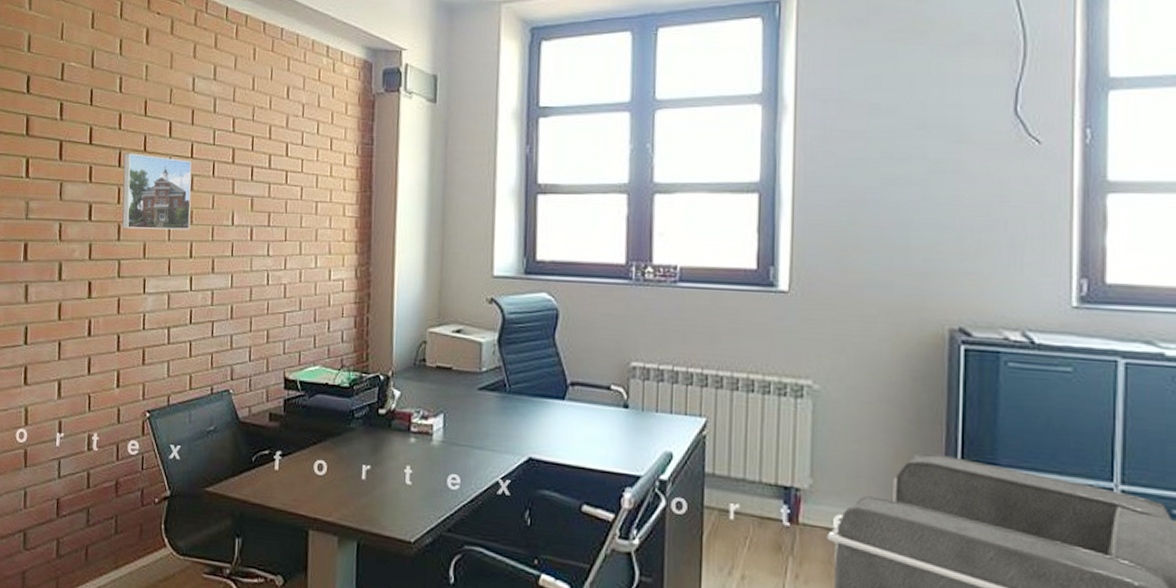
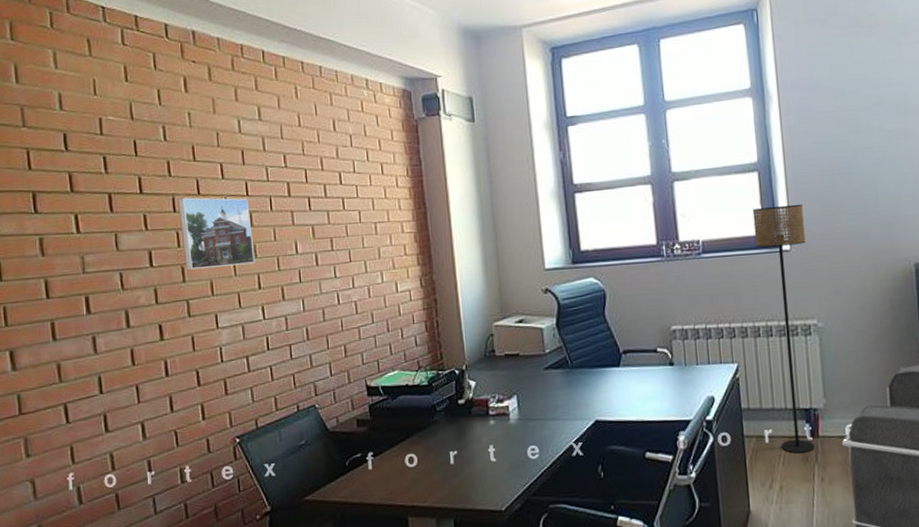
floor lamp: none [745,236,810,541] -> present [752,204,815,454]

